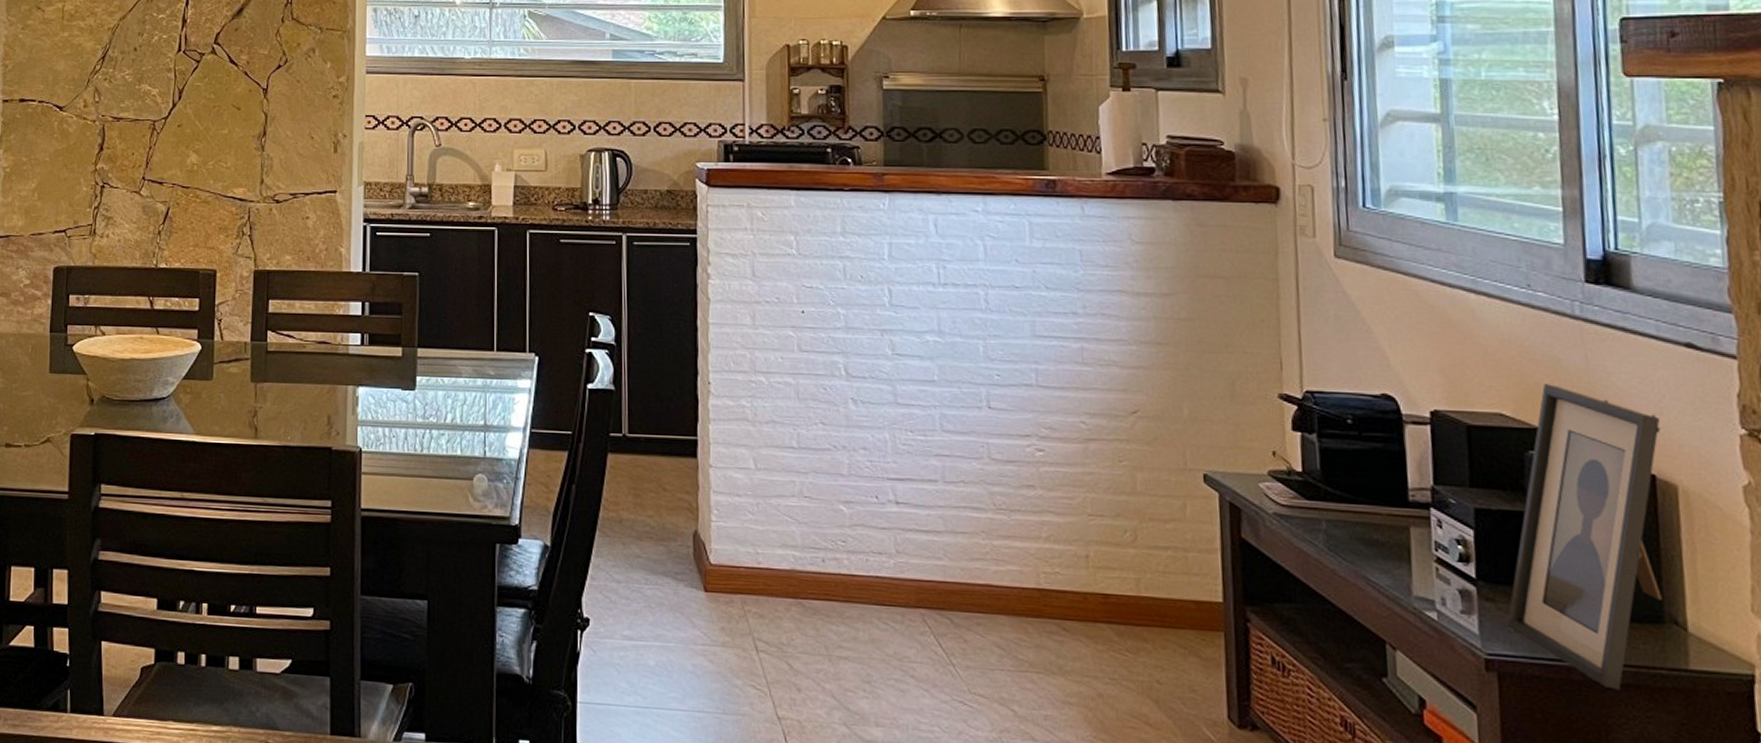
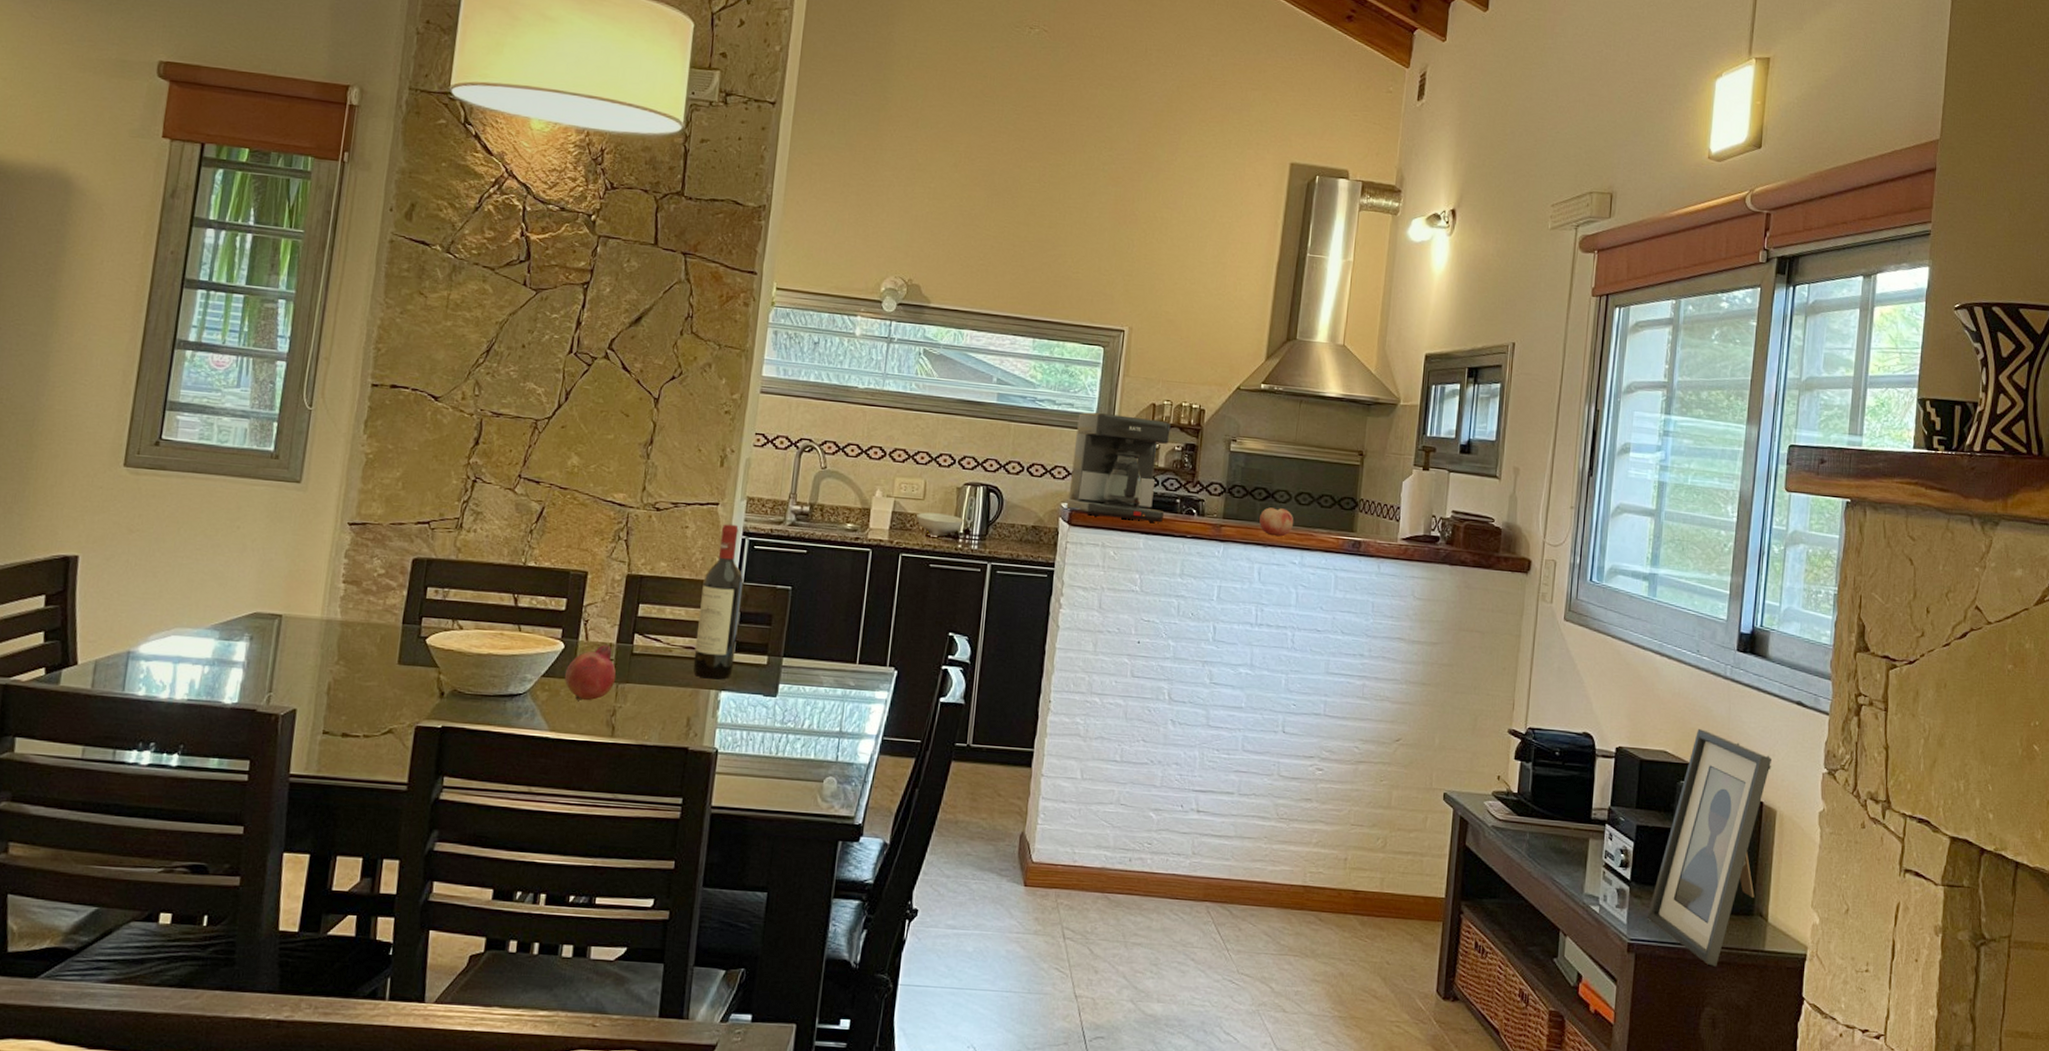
fruit: none [204,342,254,402] -> present [564,644,617,701]
wine bottle: none [328,211,370,374] -> present [692,524,744,679]
bowl: none [540,184,591,209] -> present [916,512,964,536]
coffee maker: none [702,60,815,178] -> present [1066,412,1171,524]
fruit: none [928,149,970,182] -> present [1259,507,1294,537]

